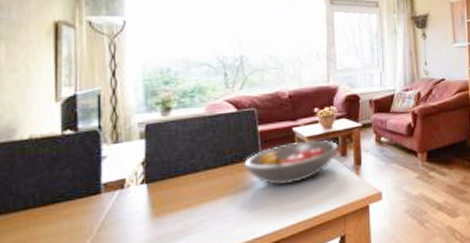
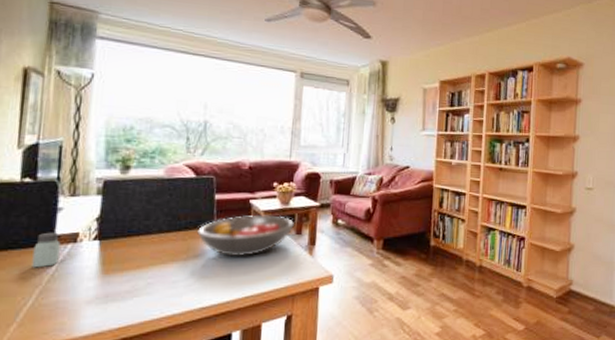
saltshaker: none [81,181,108,219] -> present [31,232,61,268]

